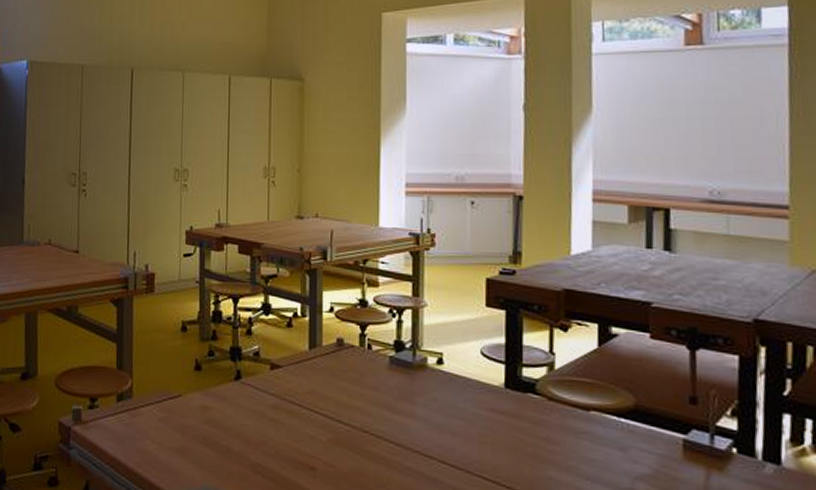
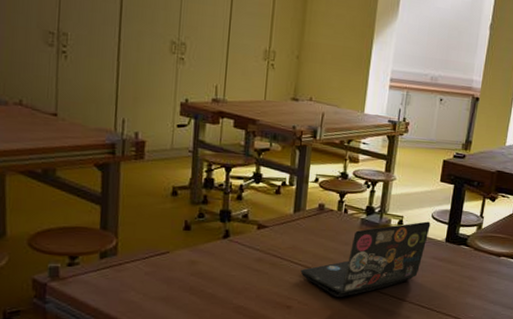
laptop: none [323,360,481,459] -> present [300,221,431,297]

